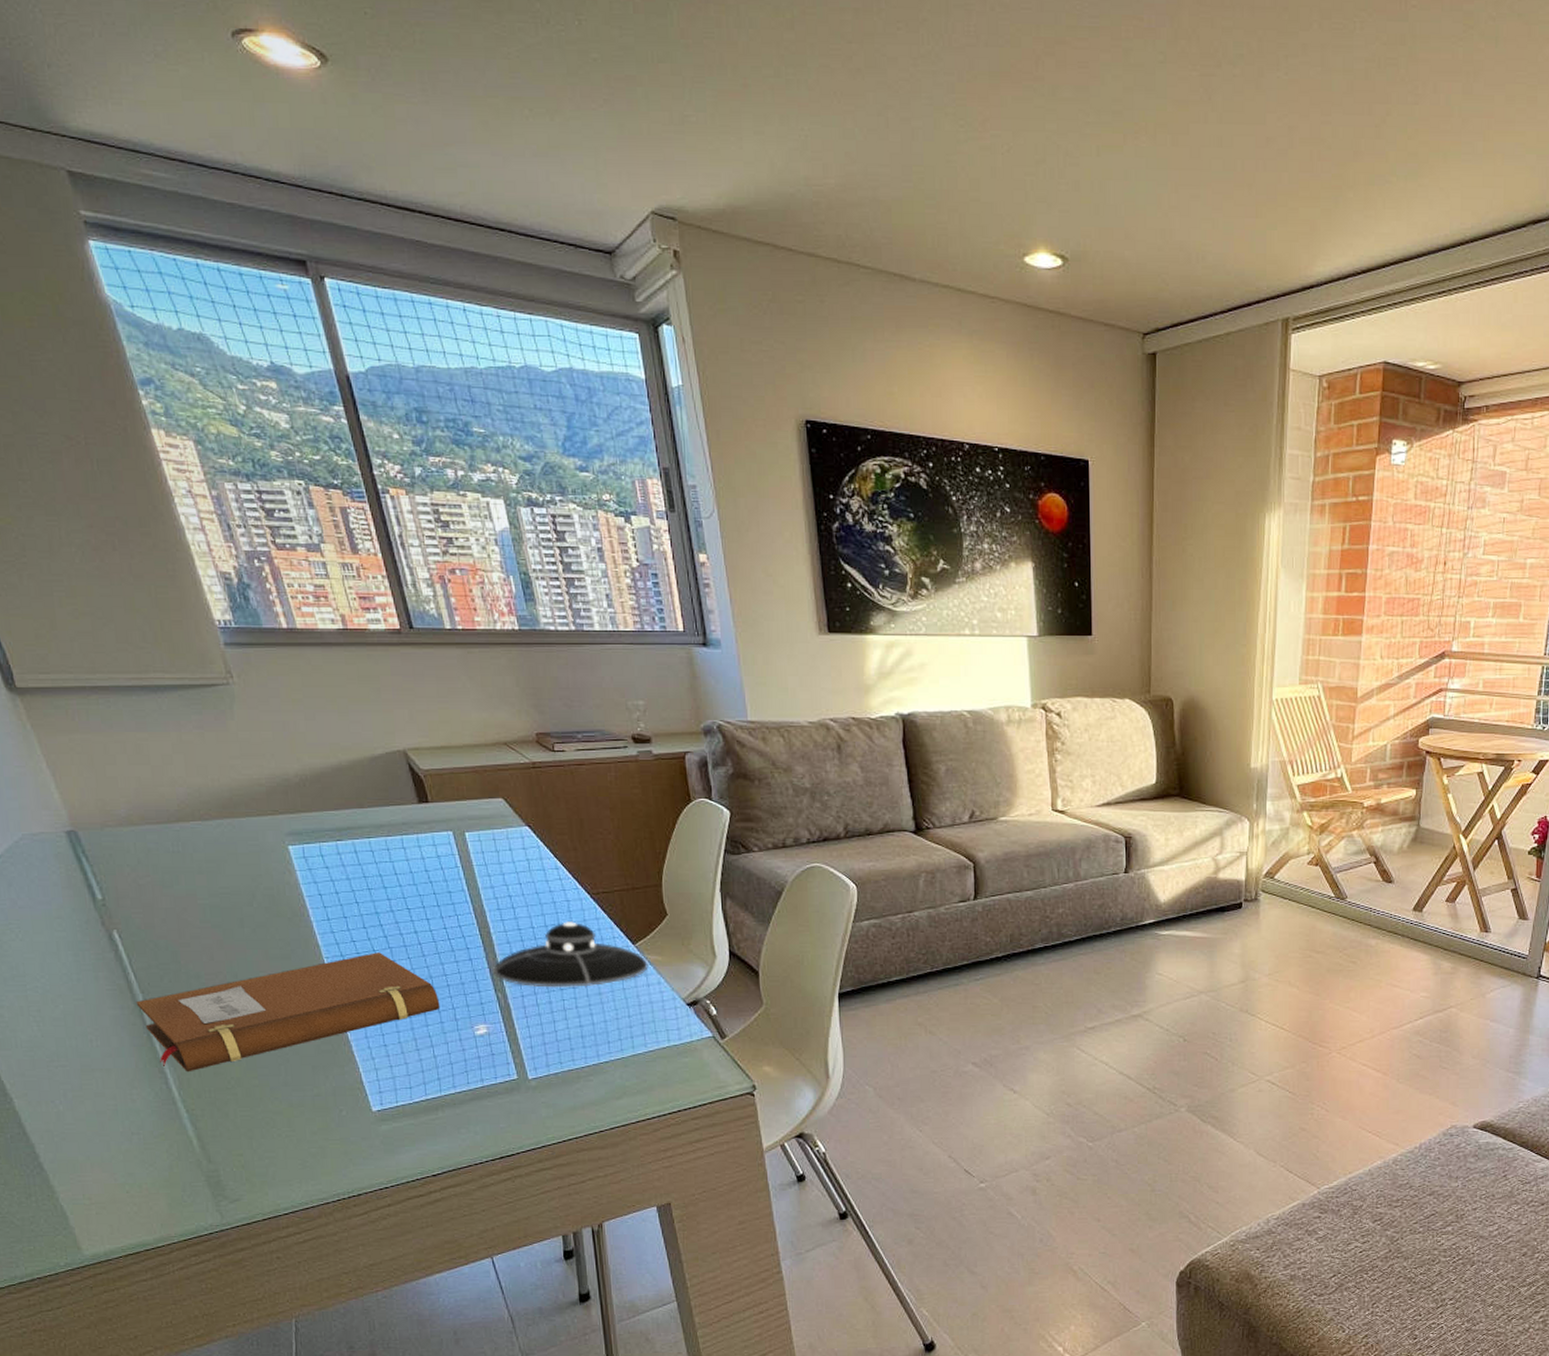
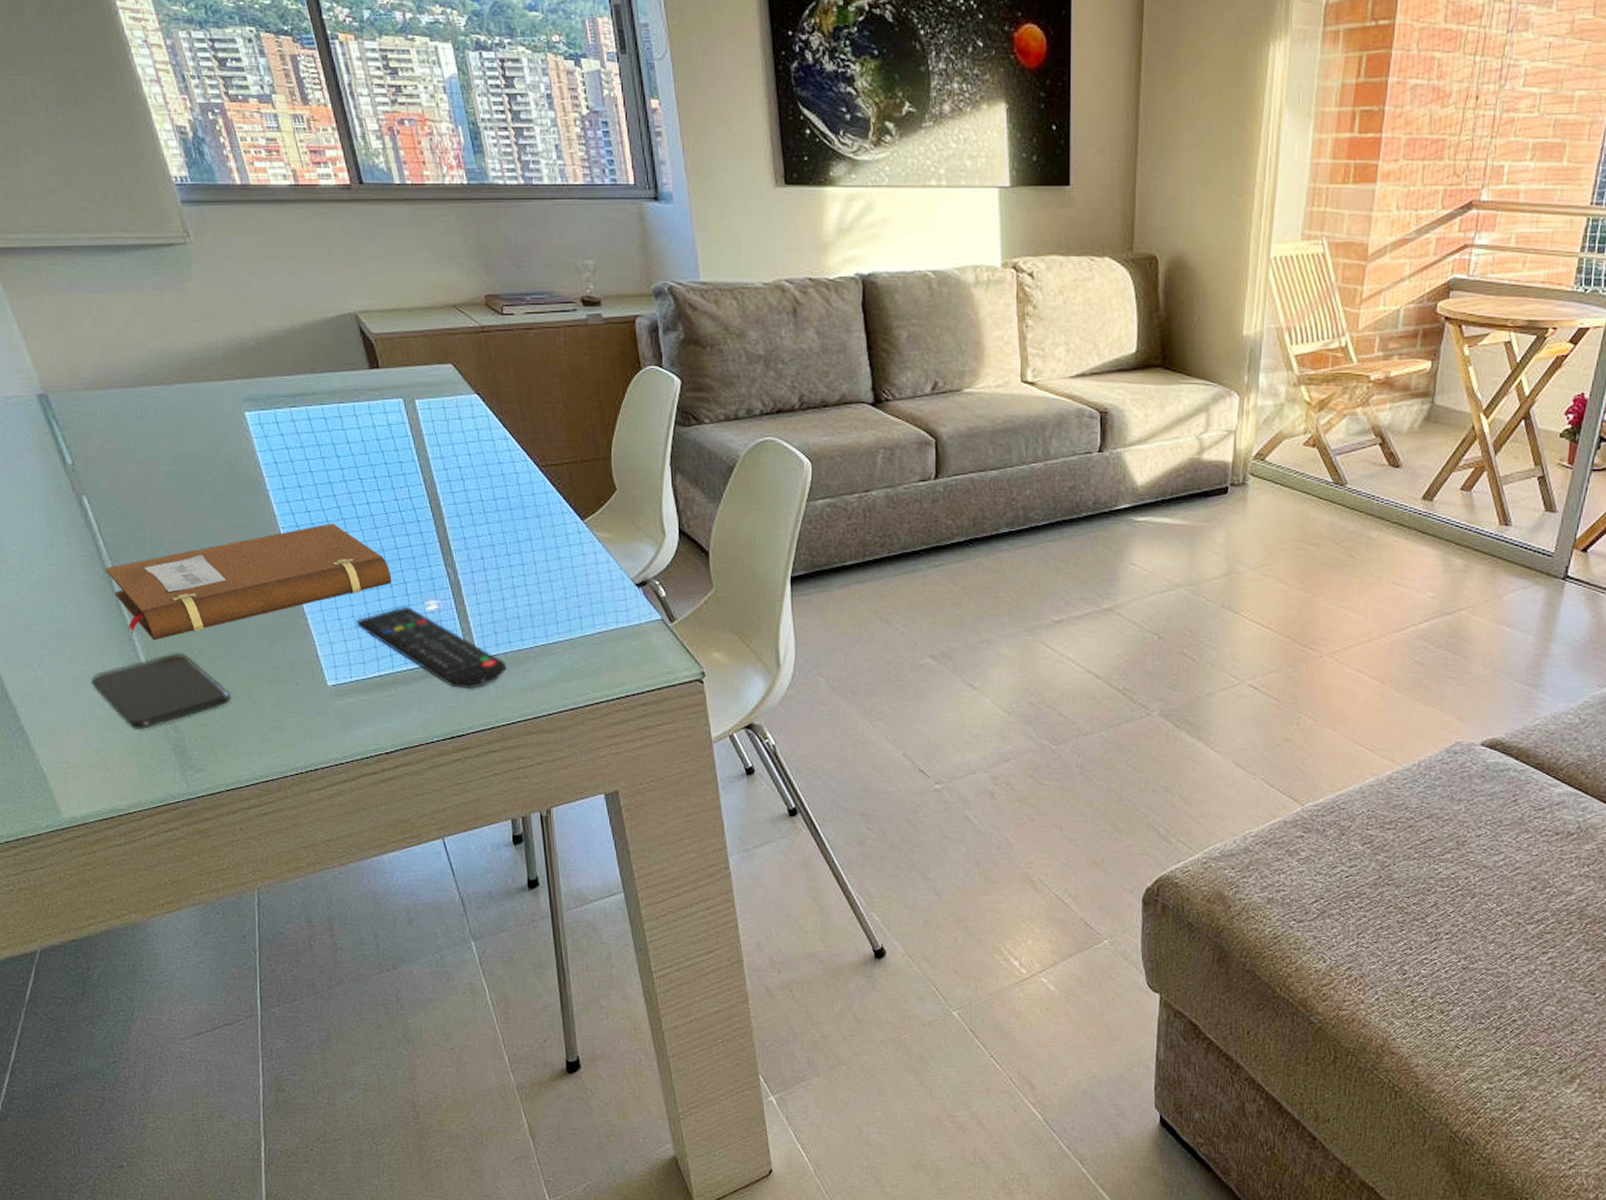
smartphone: none [117,1084,269,1163] -> present [90,653,231,730]
remote control: none [403,1031,558,1109] -> present [356,606,507,689]
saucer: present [493,921,648,988] -> none [443,495,597,564]

